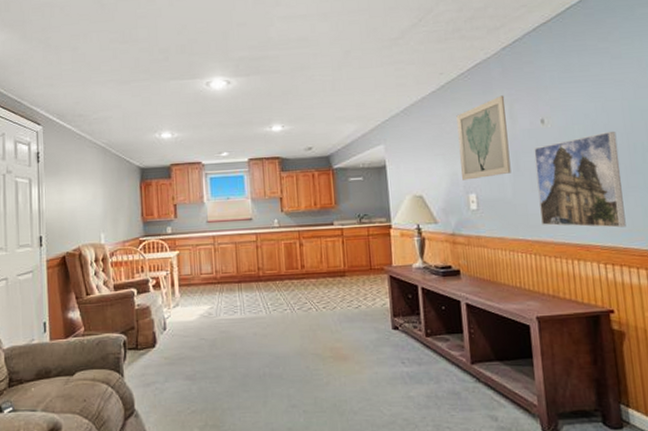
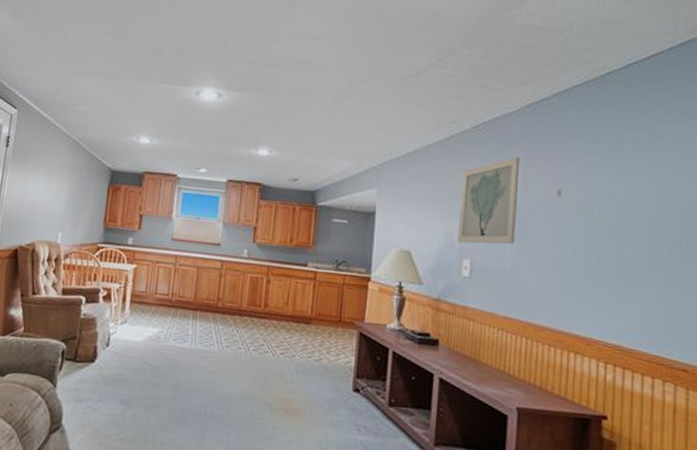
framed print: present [534,131,626,228] -> none [540,216,642,326]

